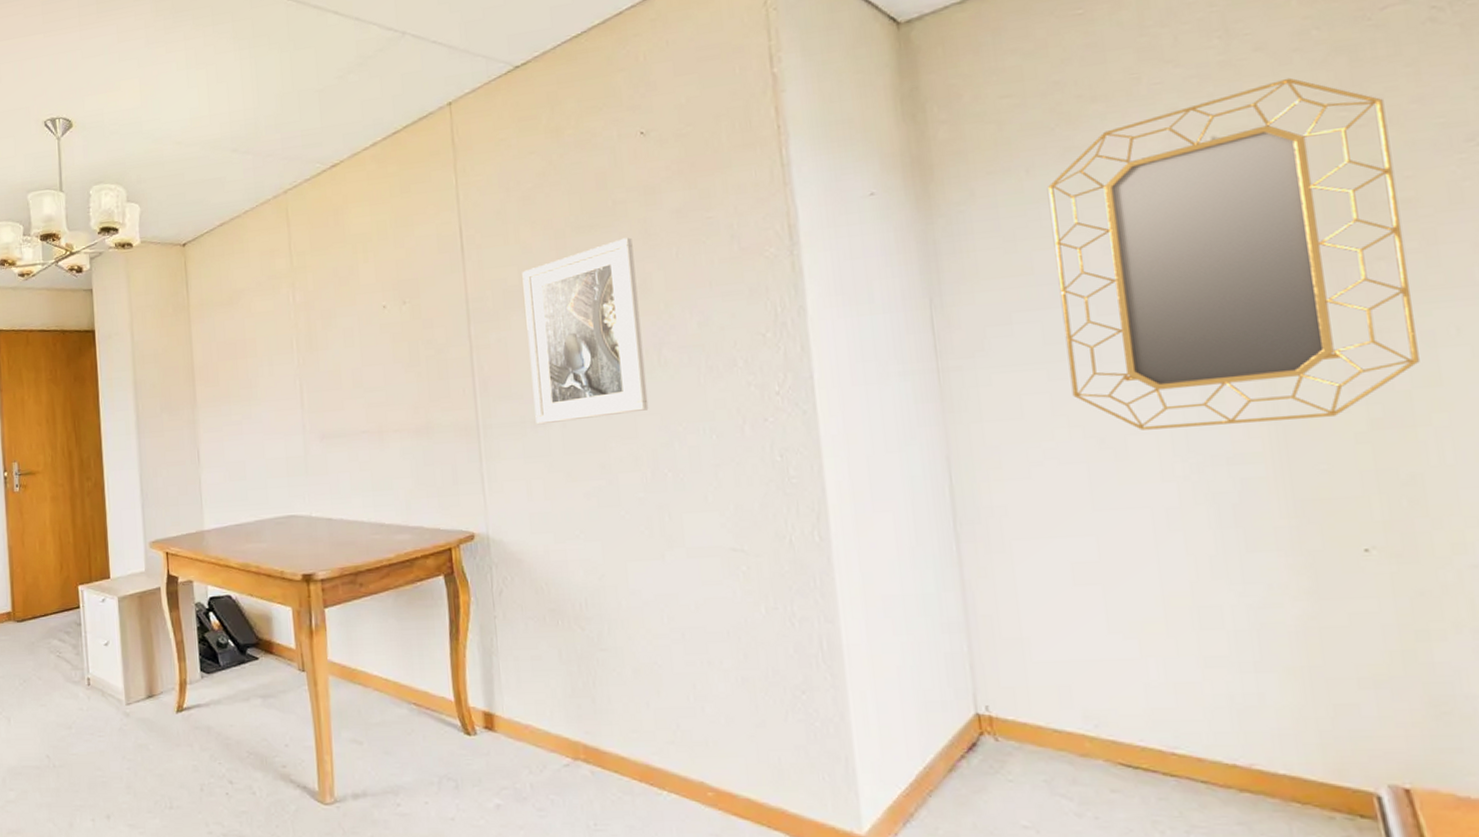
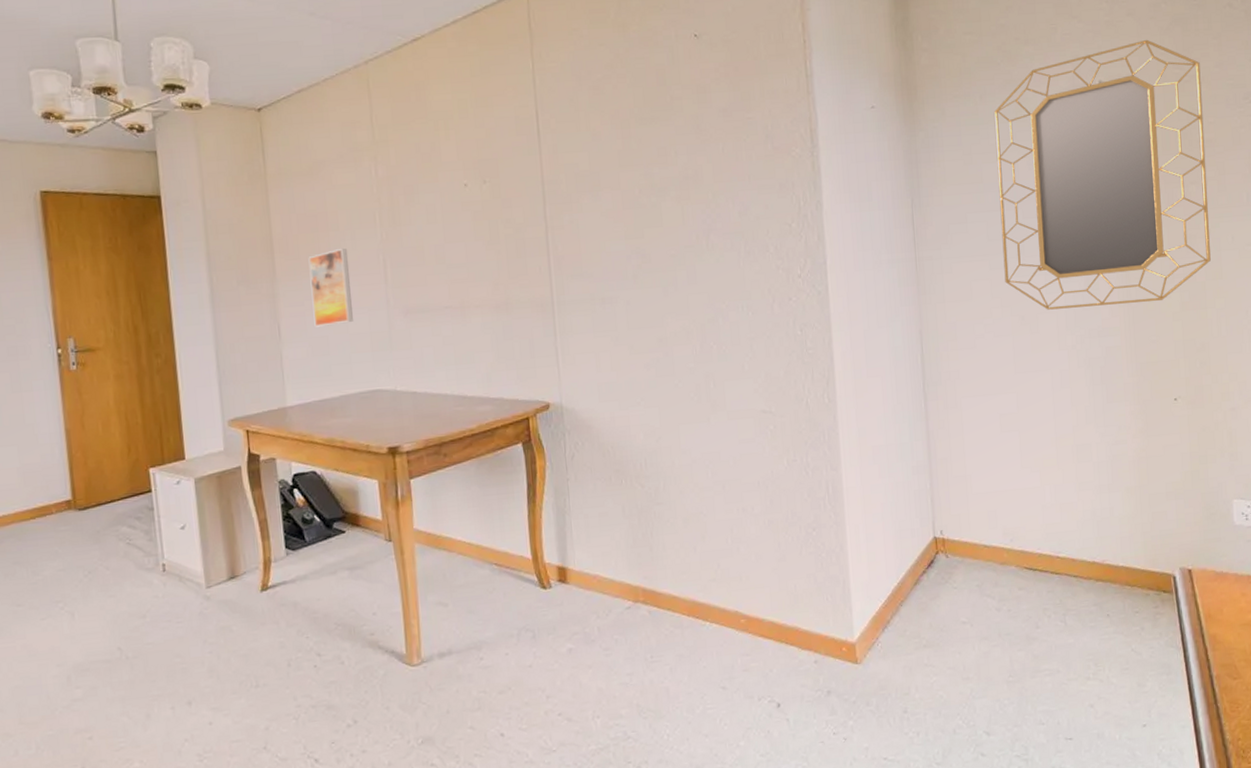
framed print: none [227,374,269,452] -> present [308,248,353,327]
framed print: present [522,237,649,425] -> none [592,131,699,302]

